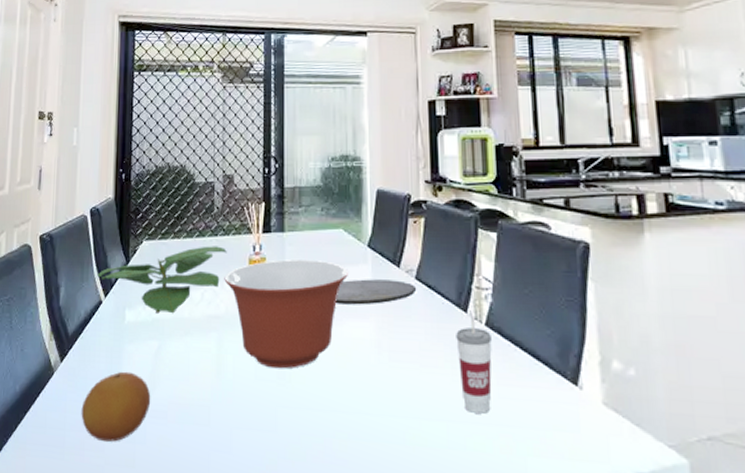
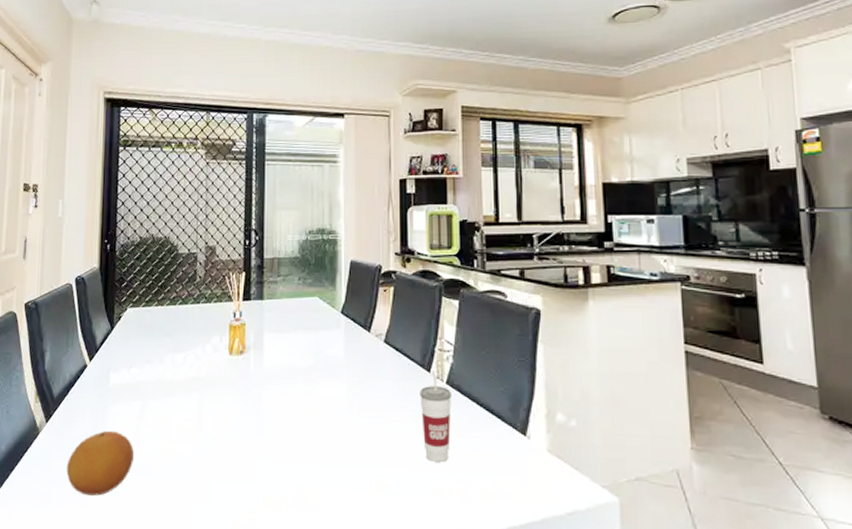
plant: present [97,246,227,314] -> none [82,313,209,376]
mixing bowl: present [224,260,348,369] -> none [205,325,322,426]
plate: present [335,279,417,305] -> none [310,343,385,367]

